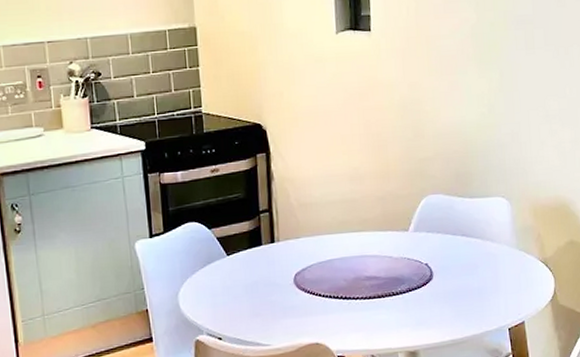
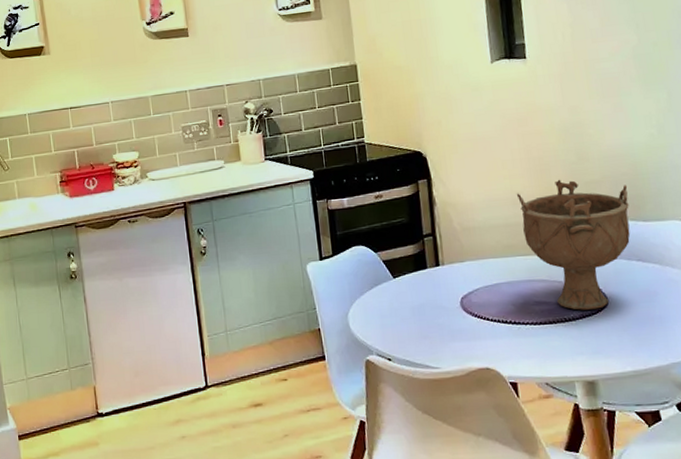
decorative bowl: none [354,155,458,284] -> present [516,179,631,310]

